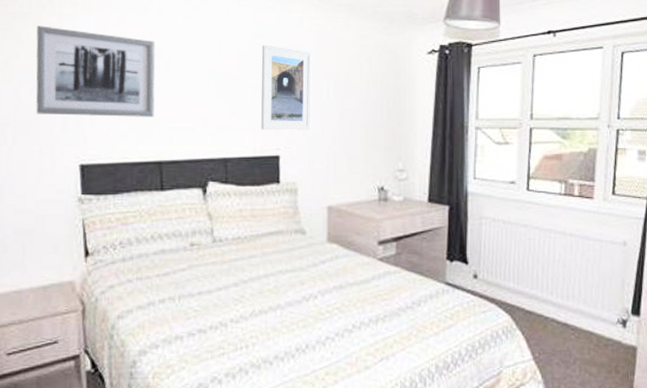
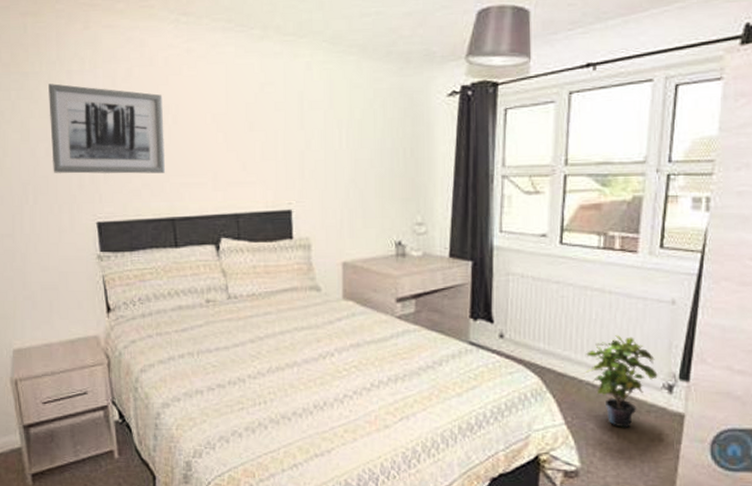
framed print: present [261,44,312,130] -> none [269,93,324,184]
potted plant: none [550,274,613,361] -> present [585,335,658,428]

